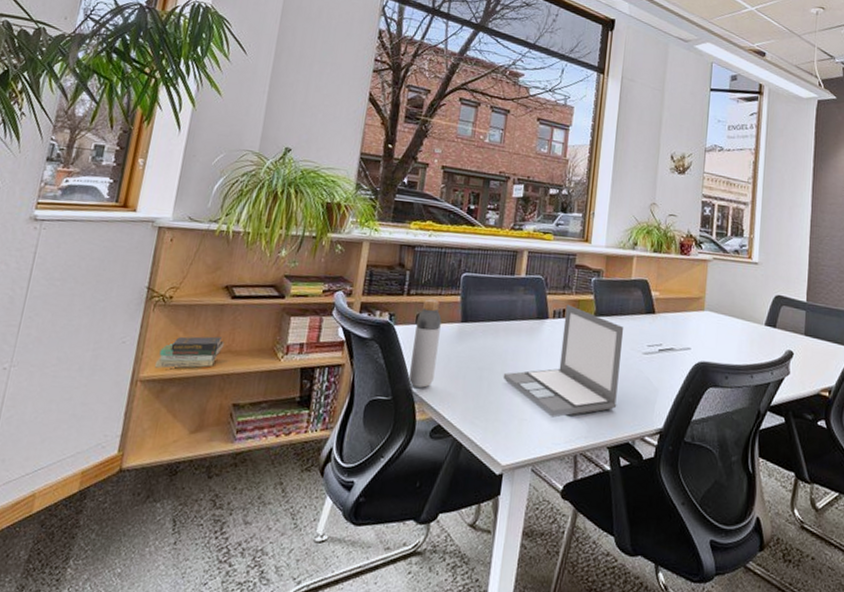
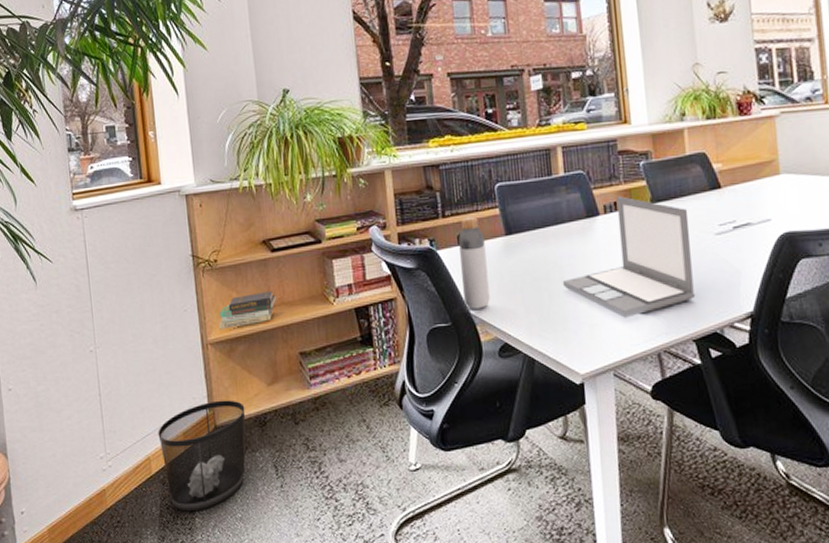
waste bin: none [45,441,159,561] -> present [158,400,246,512]

